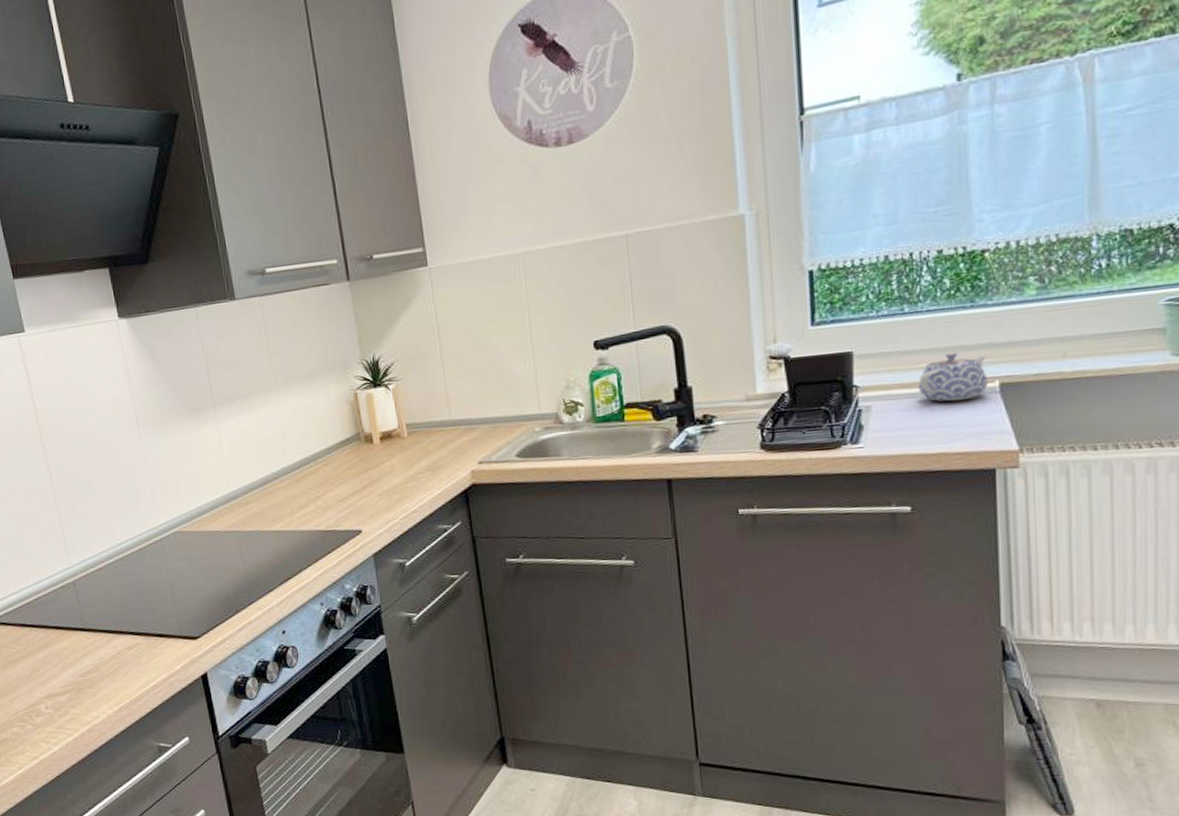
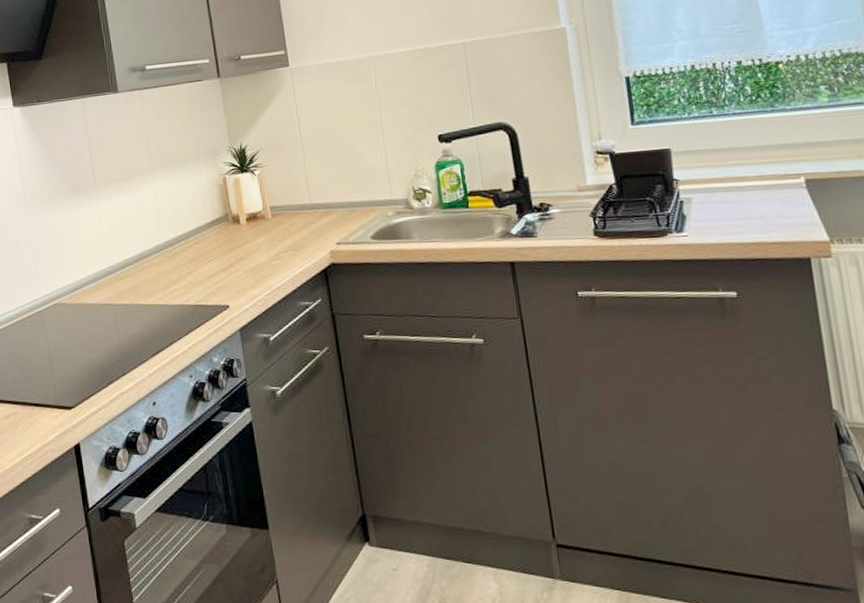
teapot: present [918,352,989,402] -> none [732,151,795,195]

